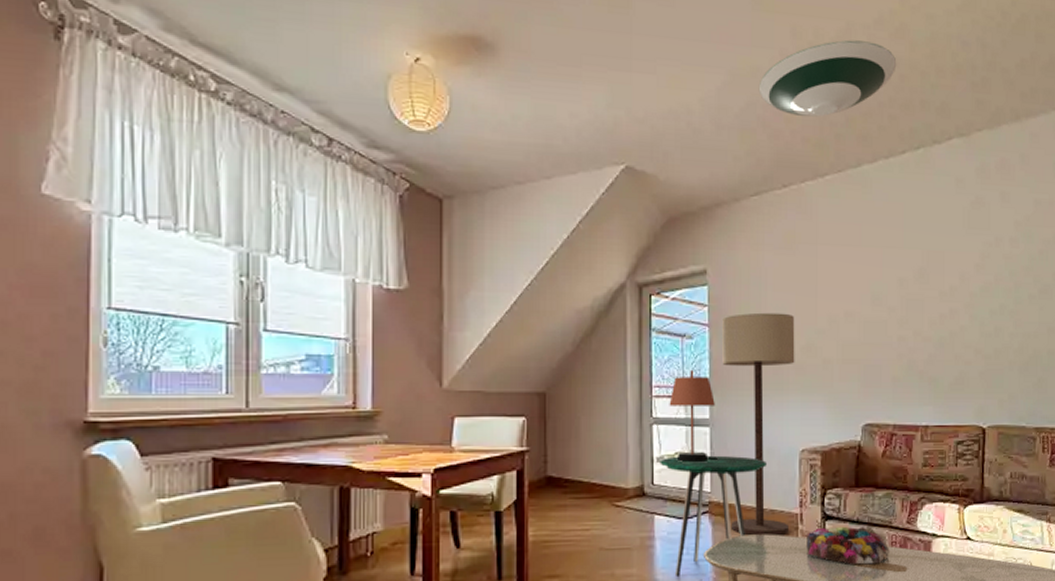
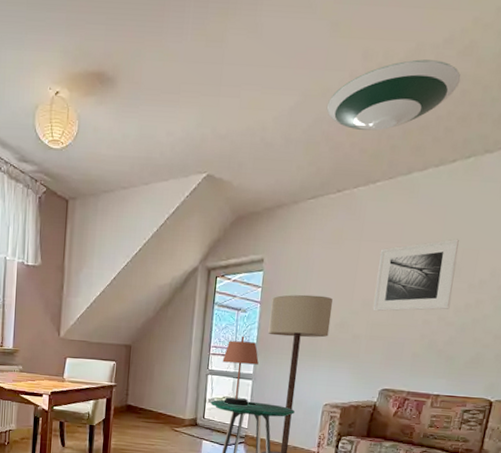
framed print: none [839,240,924,329] -> present [372,239,459,312]

